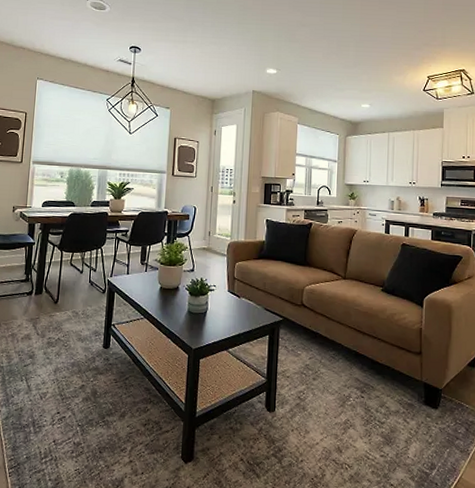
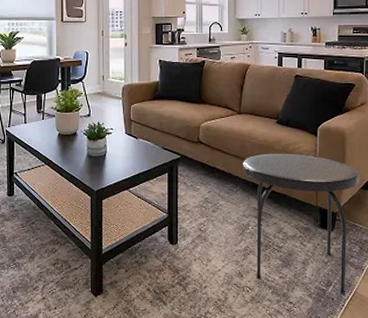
side table: none [346,321,467,481] -> present [243,153,360,295]

